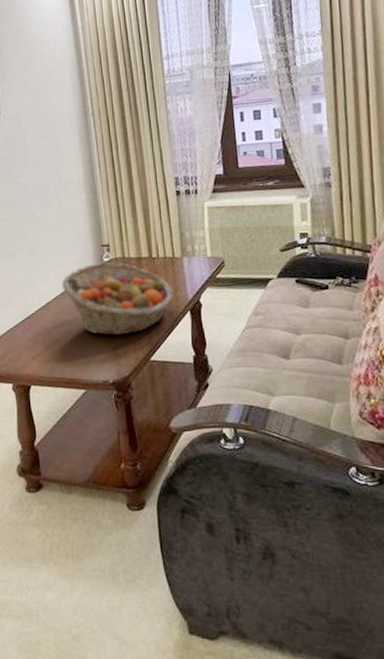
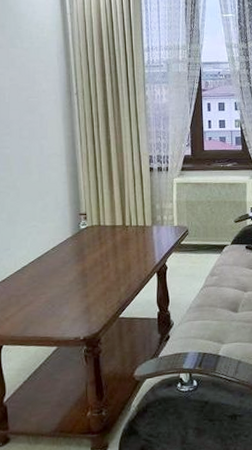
fruit basket: present [61,262,174,336] -> none [38,229,143,296]

